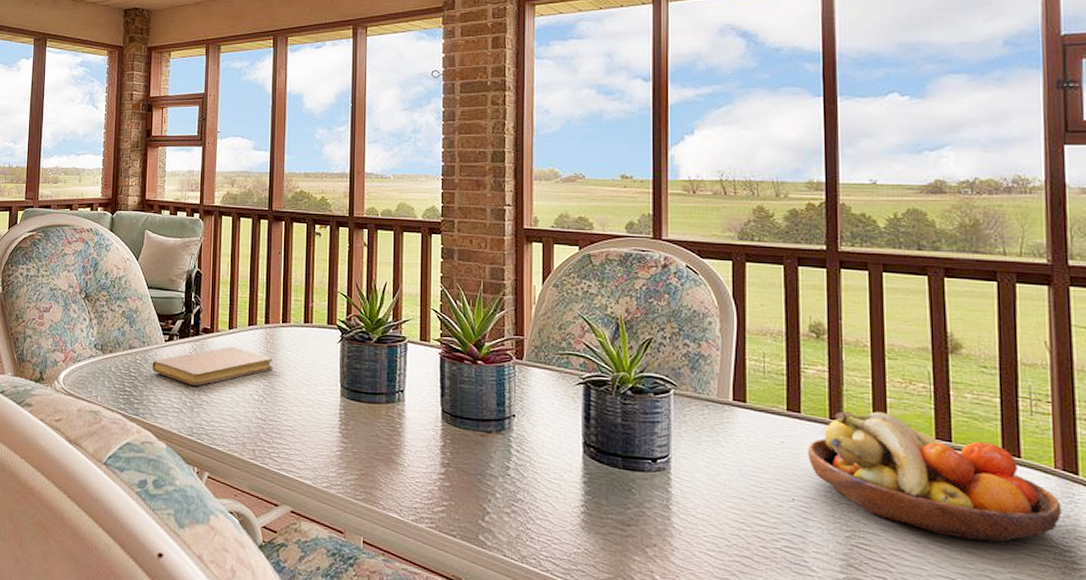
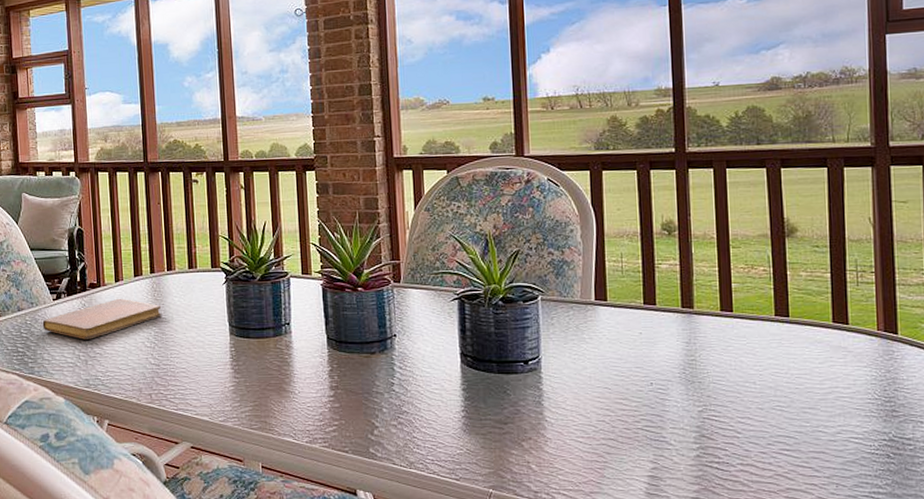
fruit bowl: present [808,411,1062,543] -> none [663,296,884,401]

